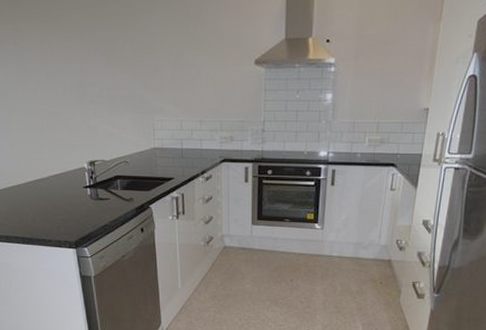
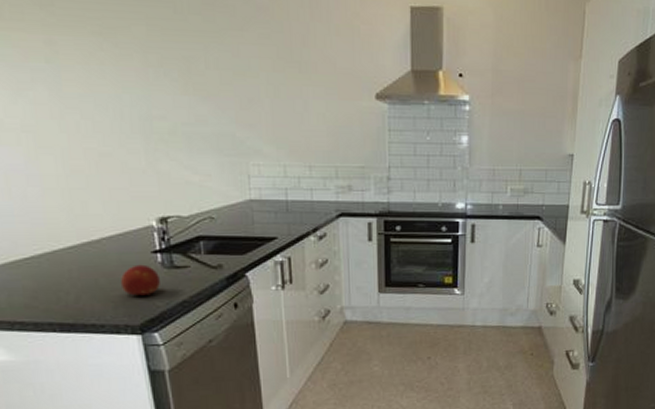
fruit: none [63,196,89,220] -> present [121,264,160,296]

